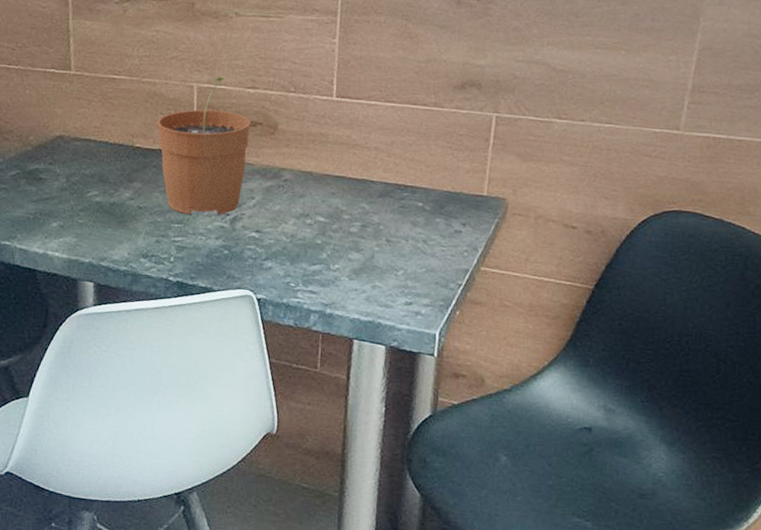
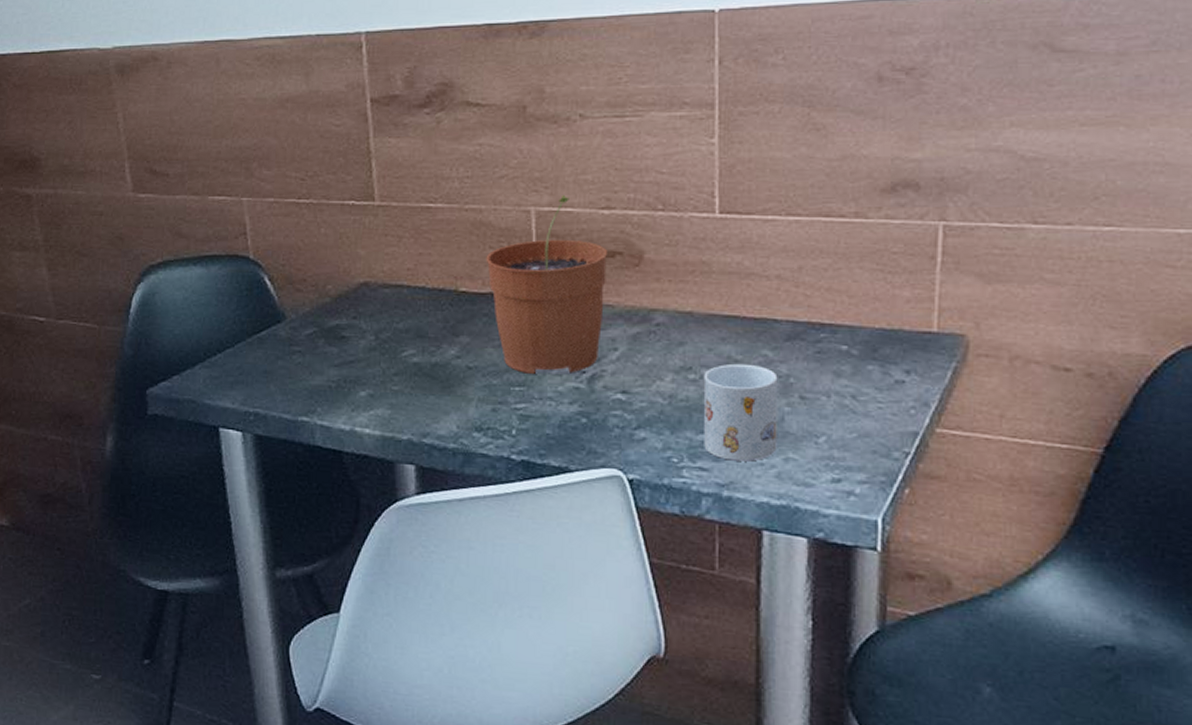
mug: none [314,213,372,288] -> present [703,363,778,462]

